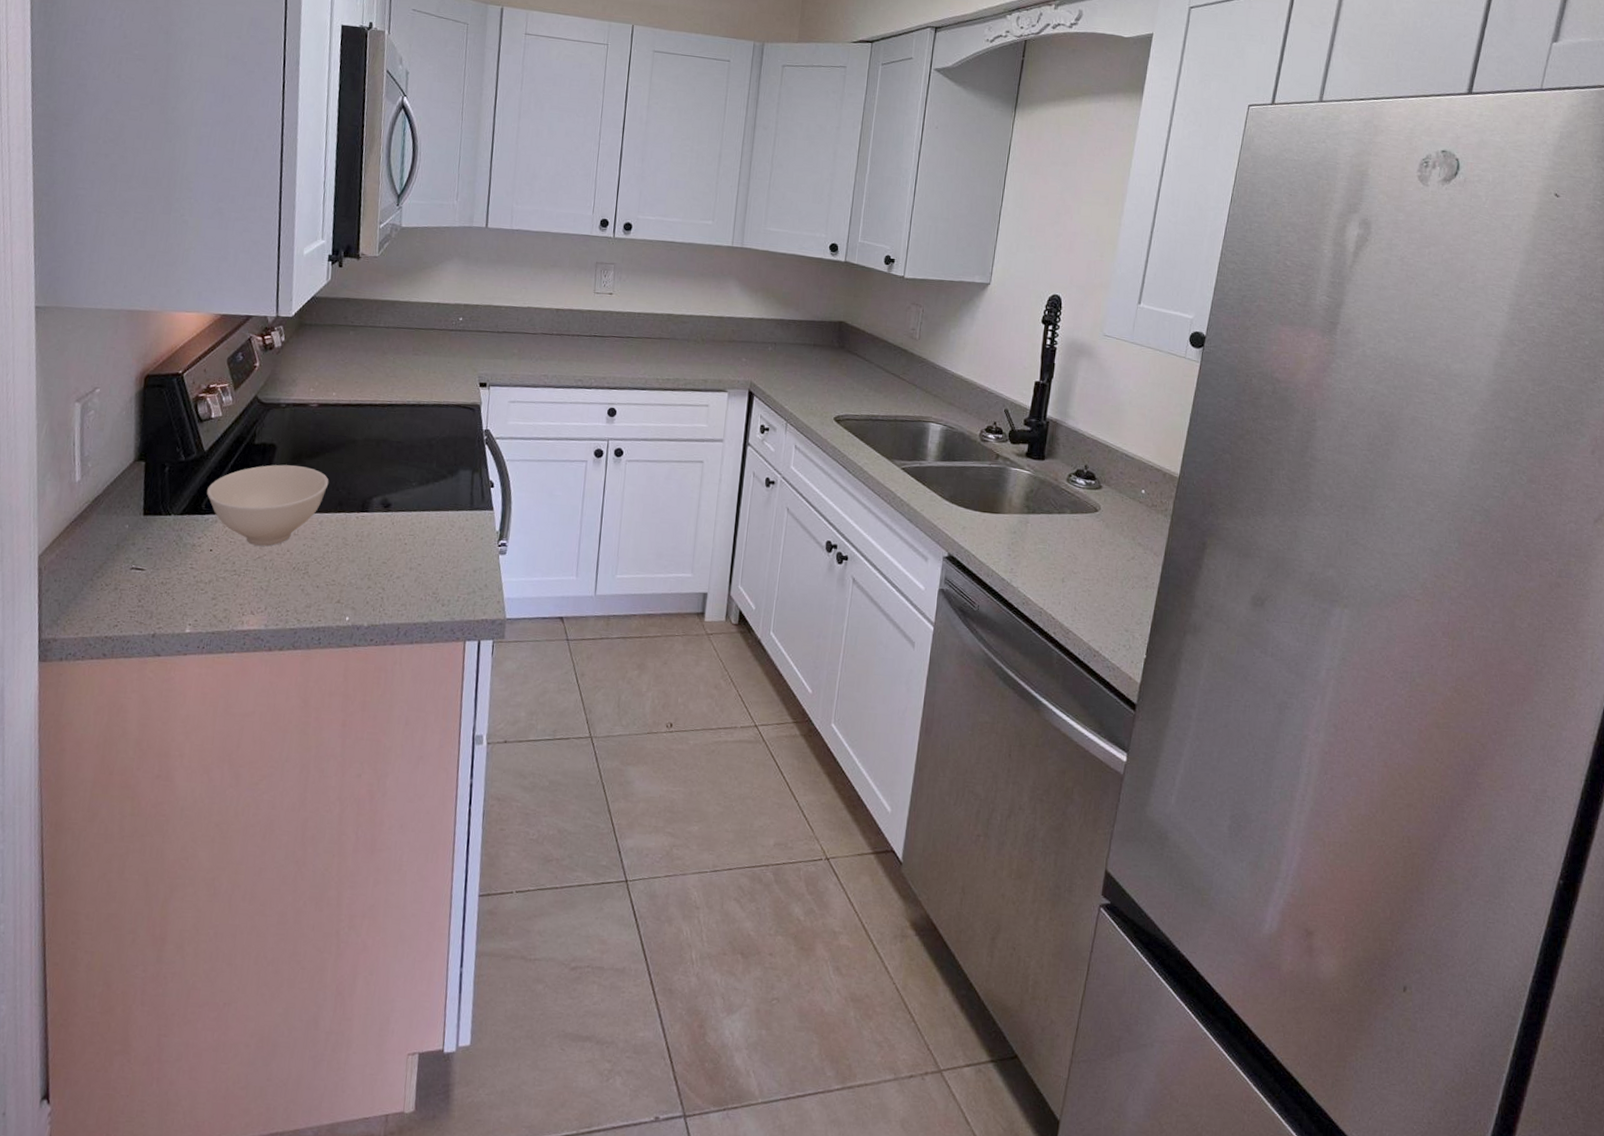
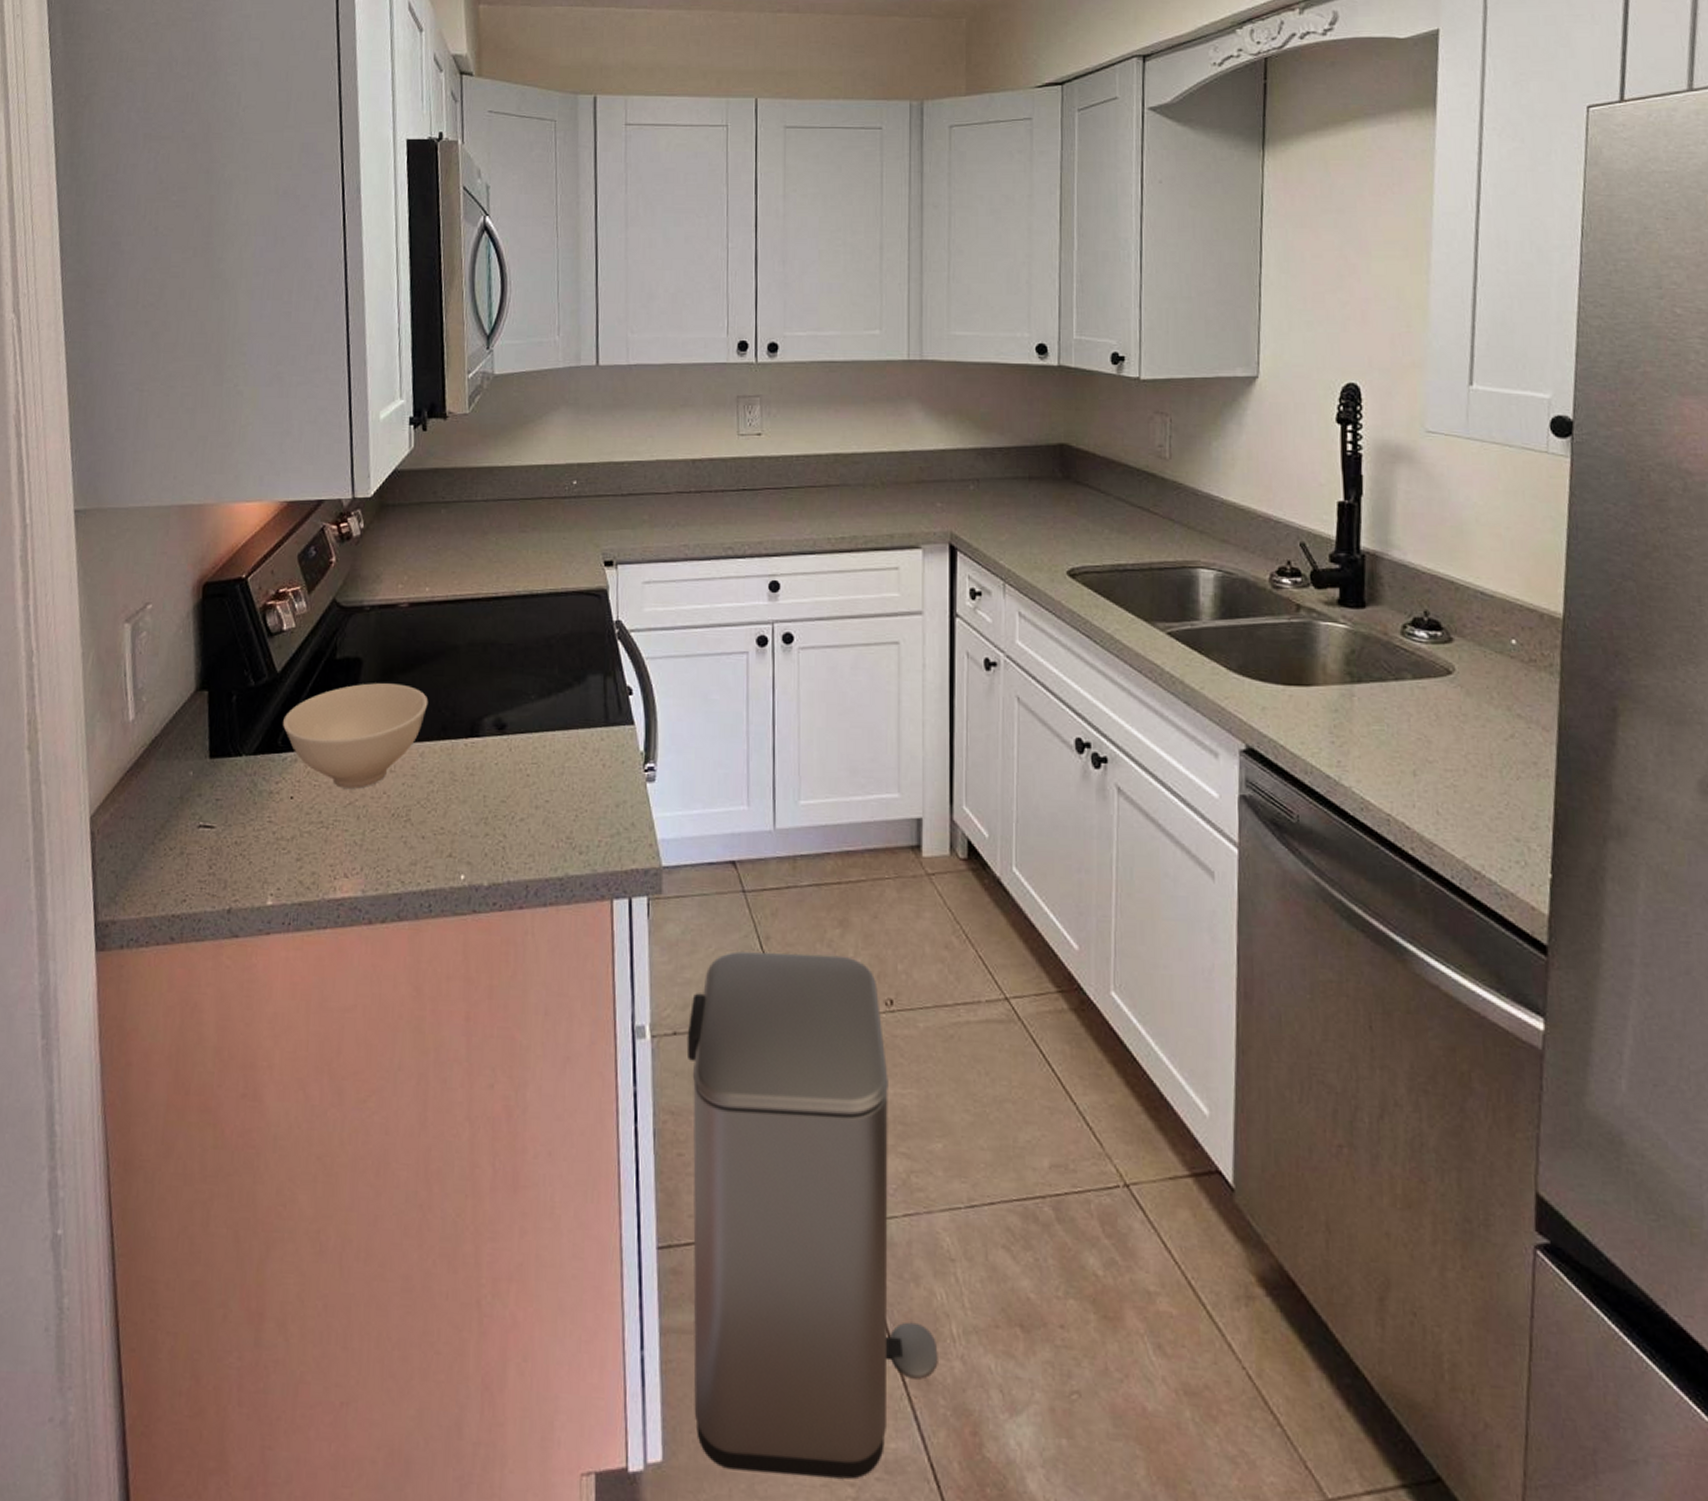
pedal bin: none [497,684,681,1057] -> present [686,951,938,1479]

